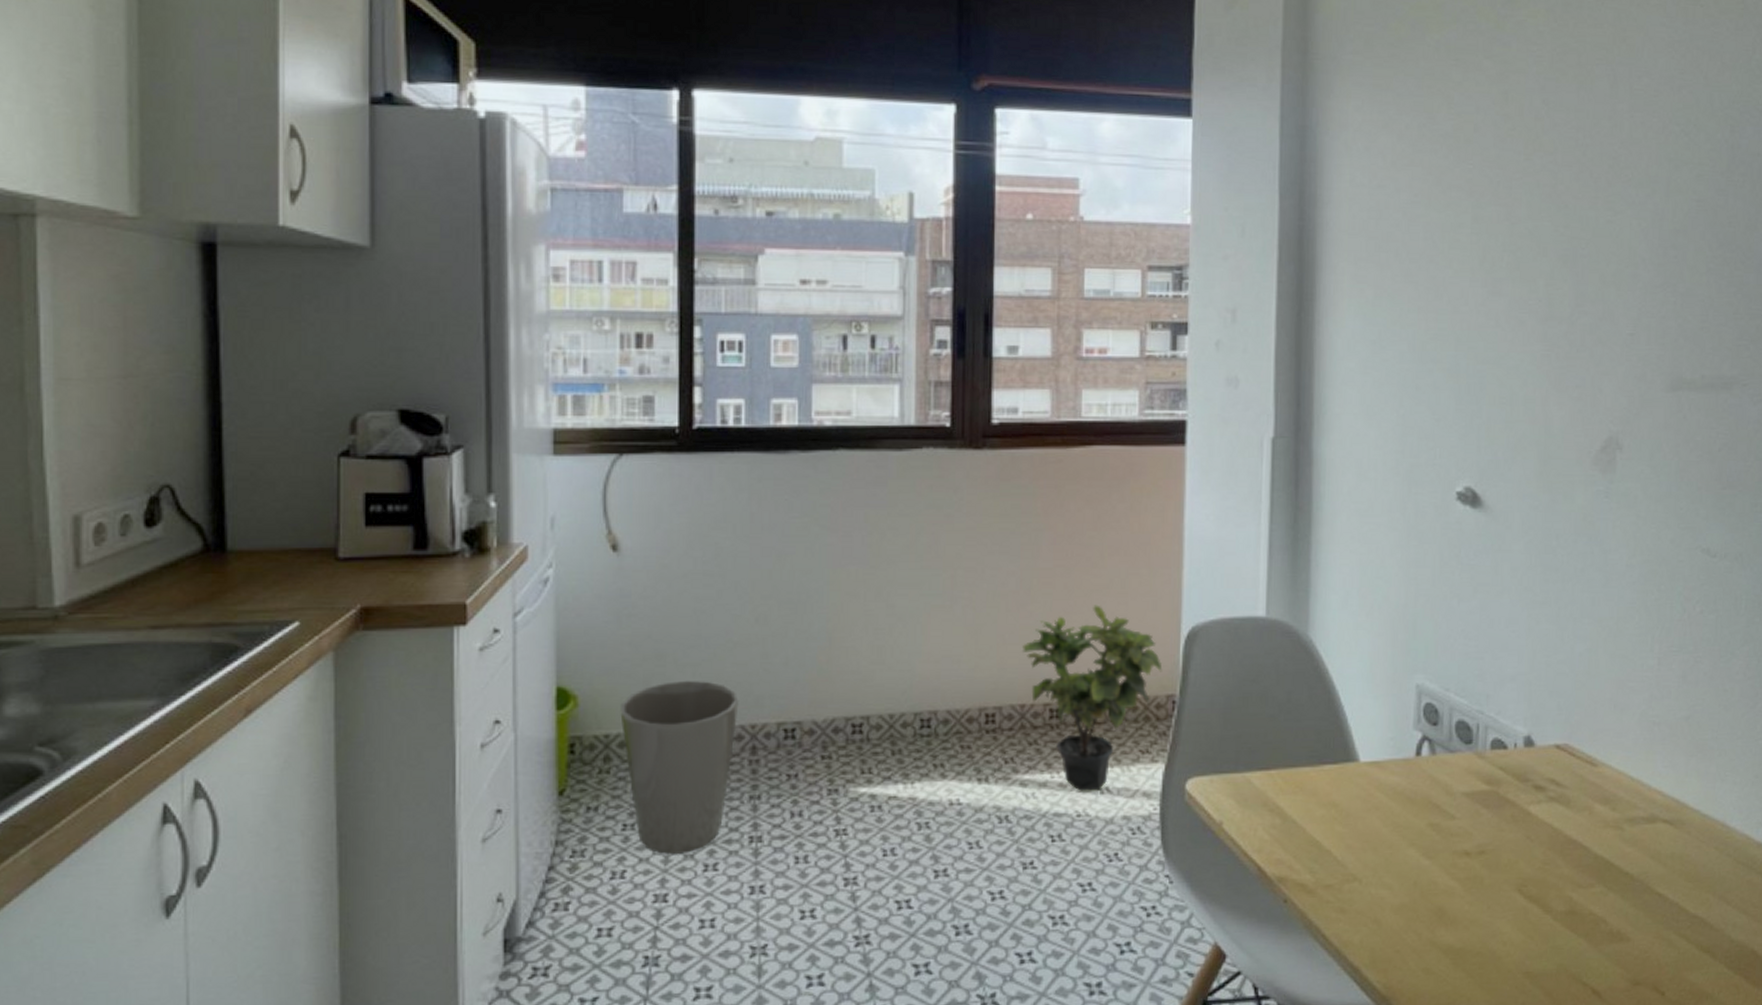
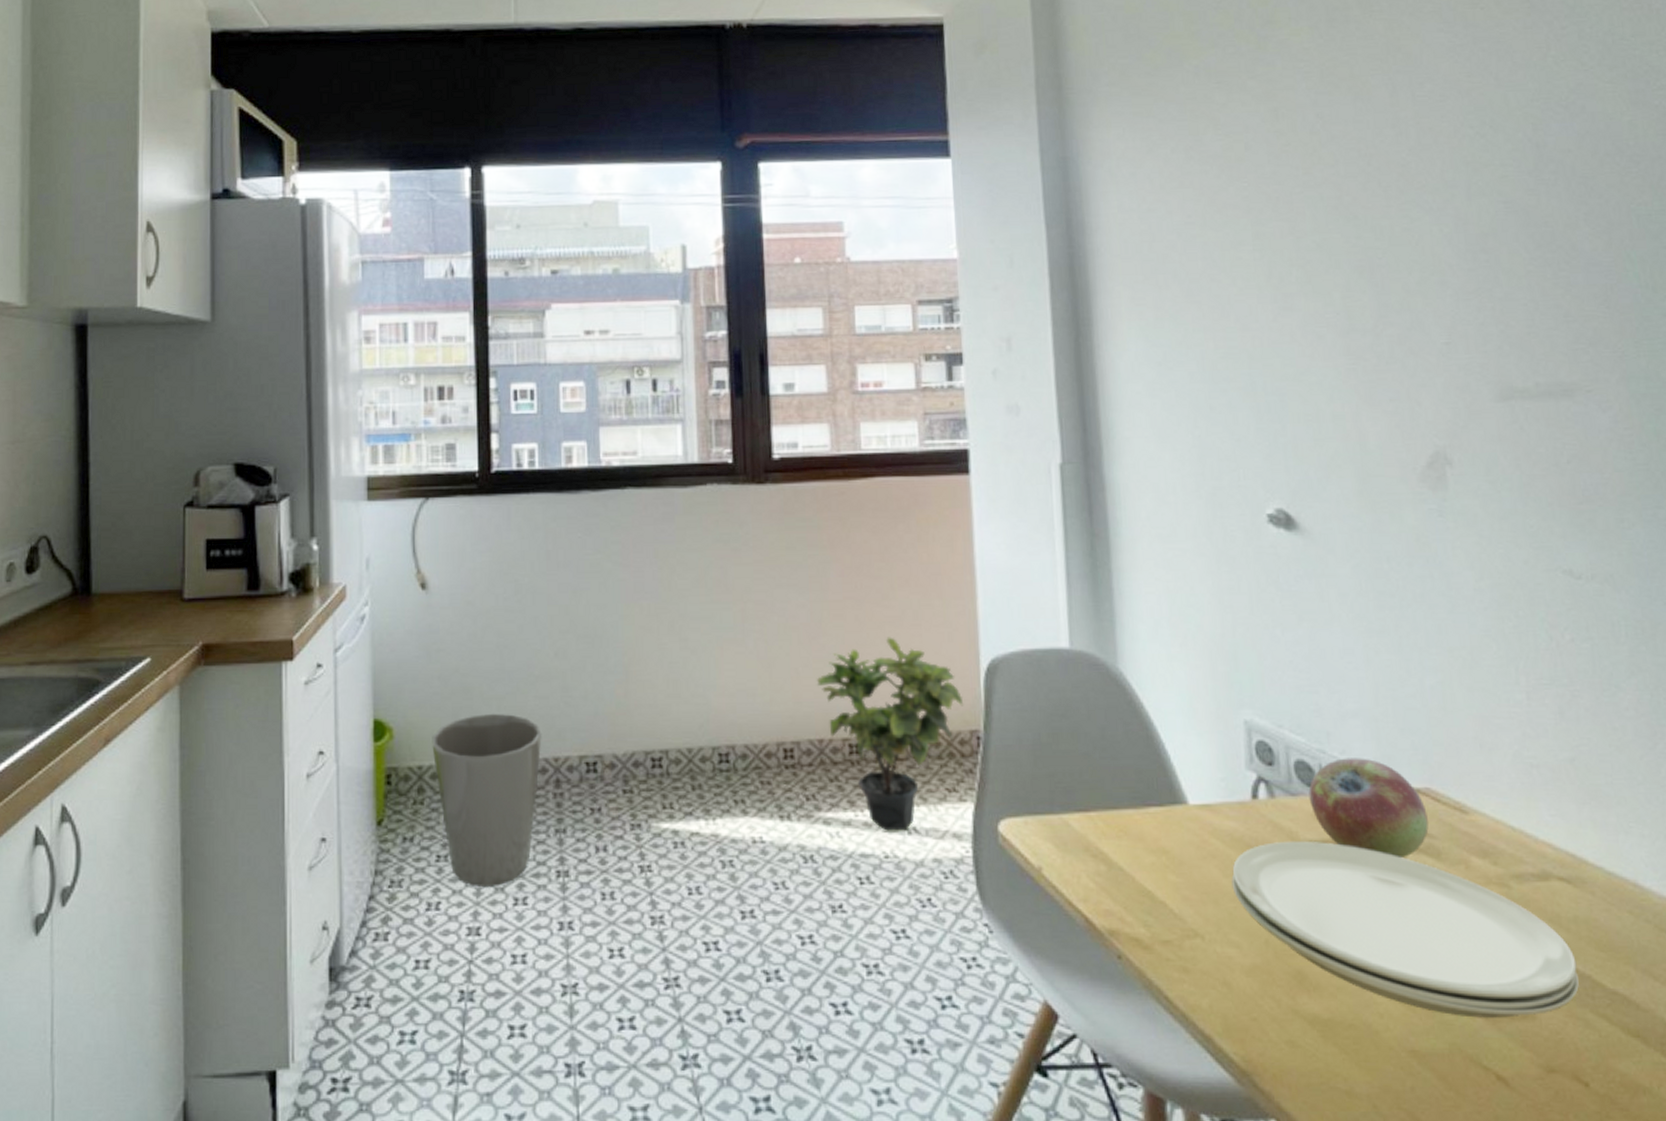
plate: none [1390,793,1668,942] -> present [1231,841,1579,1018]
fruit: none [1465,718,1563,806] -> present [1308,758,1429,857]

